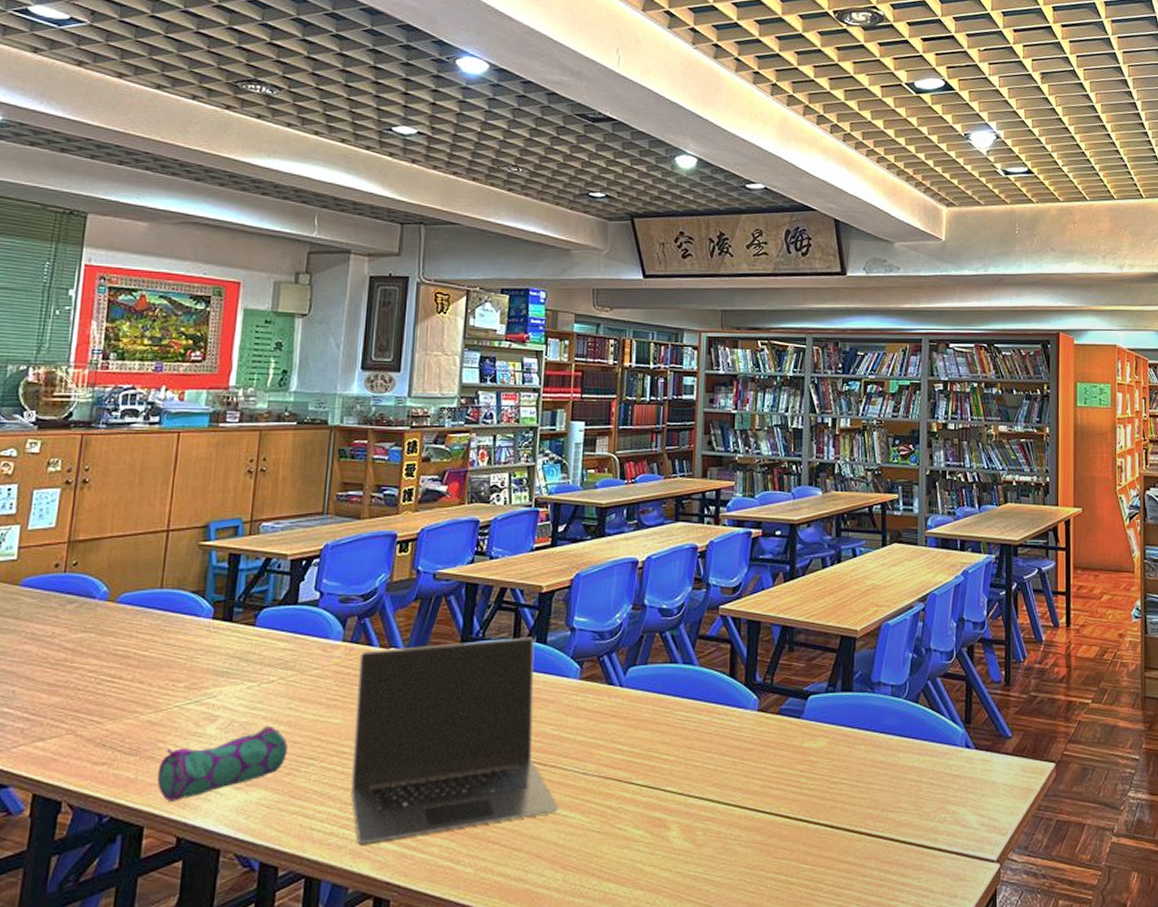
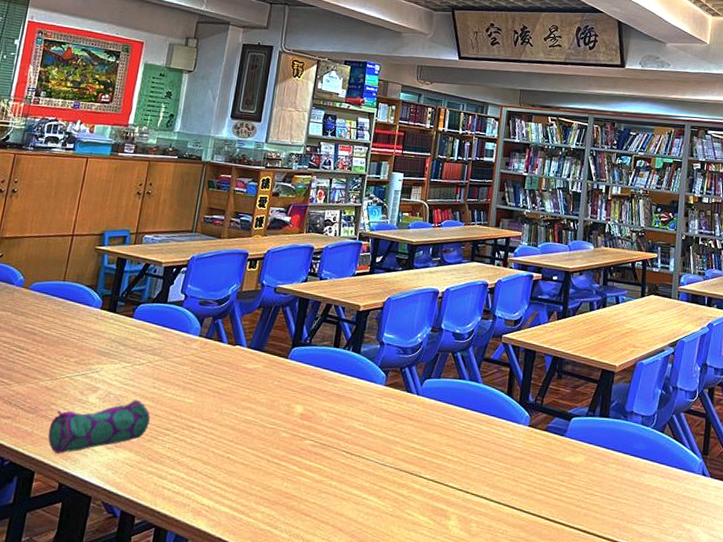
laptop: present [351,637,559,845] -> none [196,345,361,505]

